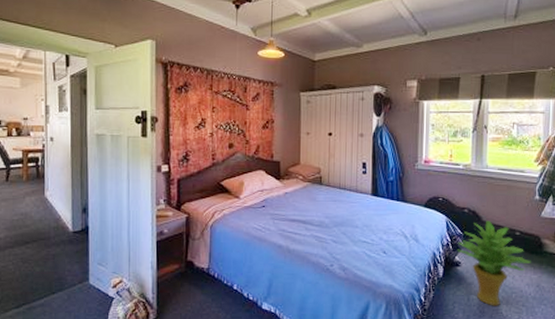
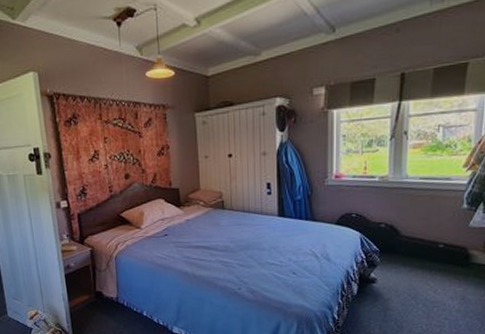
potted plant: present [457,220,531,306] -> none [372,234,456,321]

